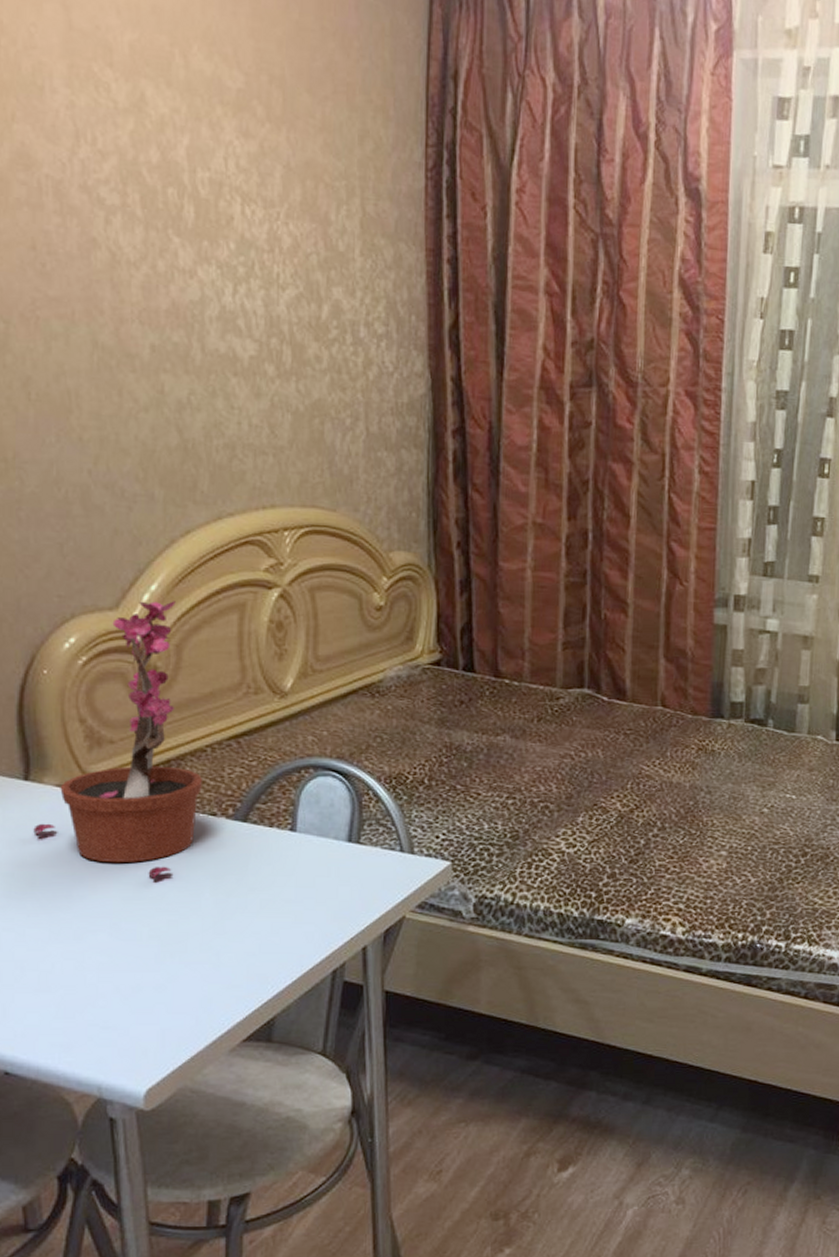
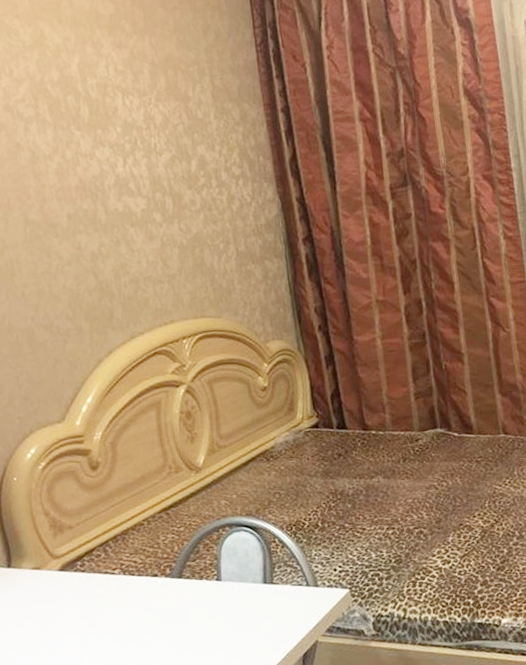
potted plant: present [33,601,202,880] -> none [18,408,144,636]

